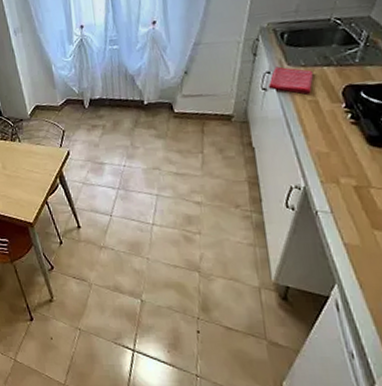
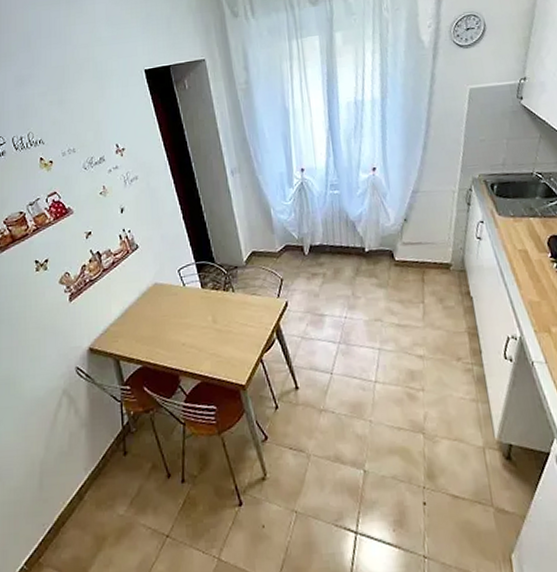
dish towel: present [267,66,314,94] -> none [482,216,522,244]

